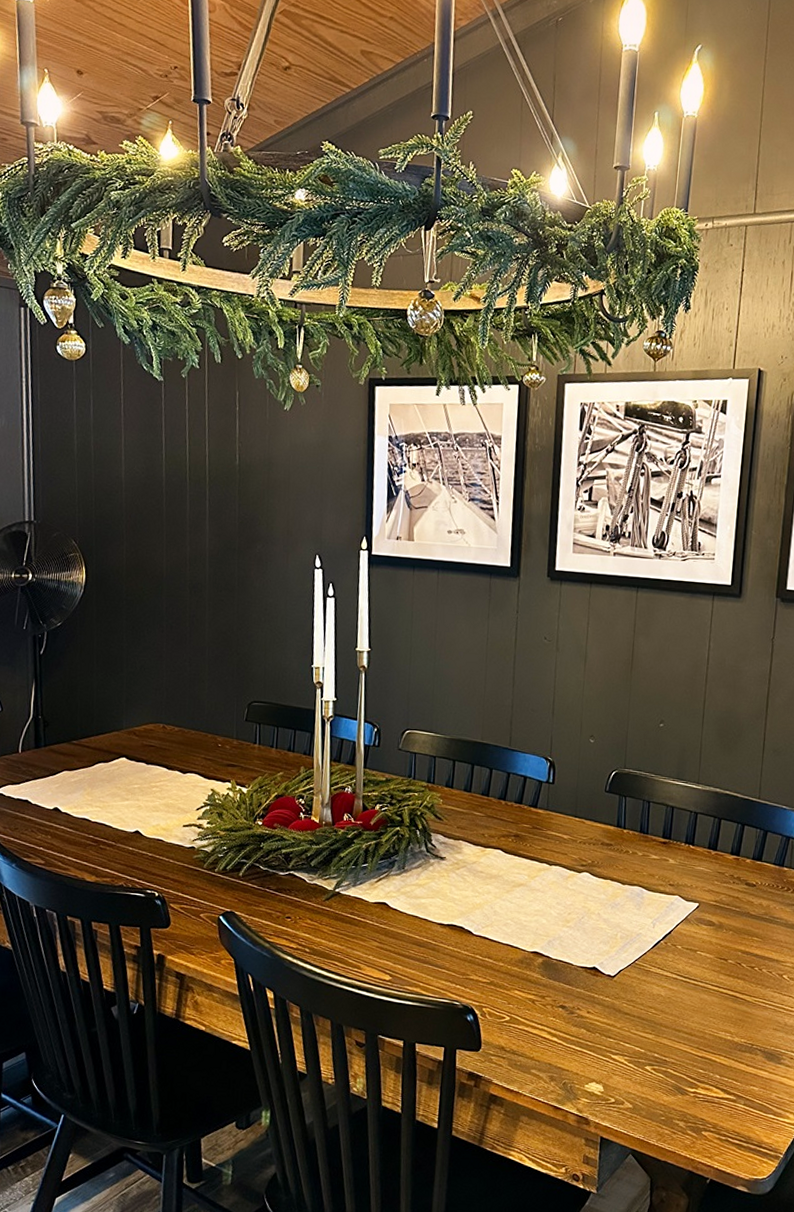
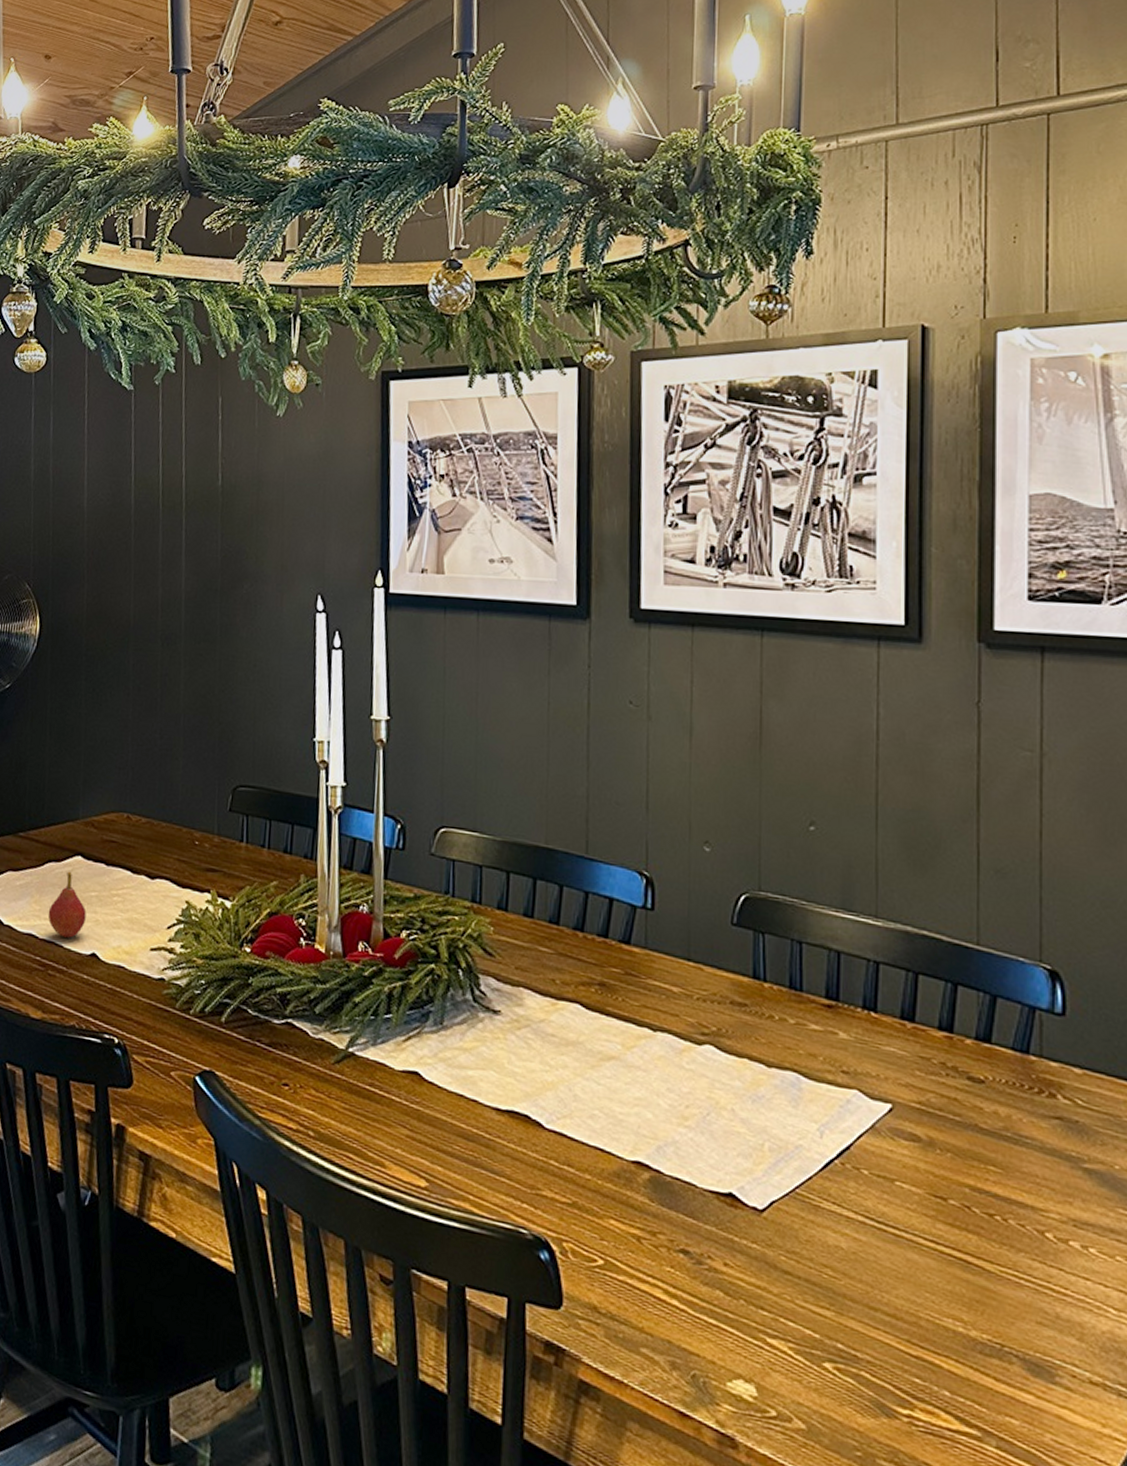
fruit: none [98,769,131,820] -> present [48,871,87,938]

